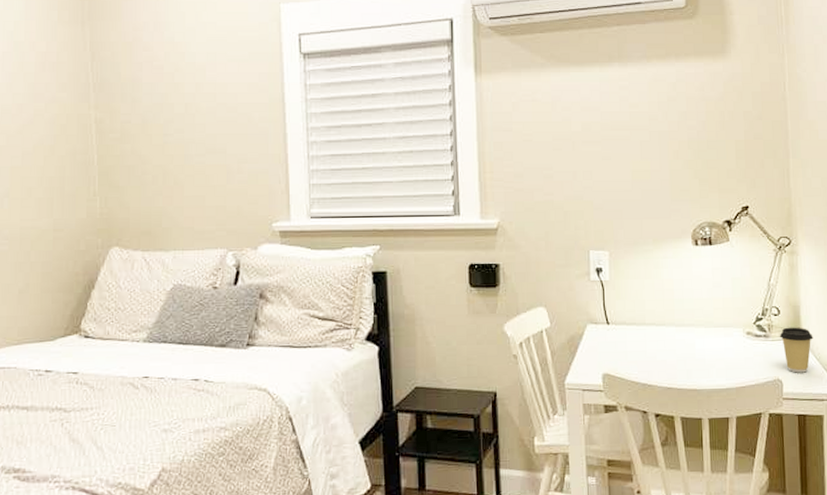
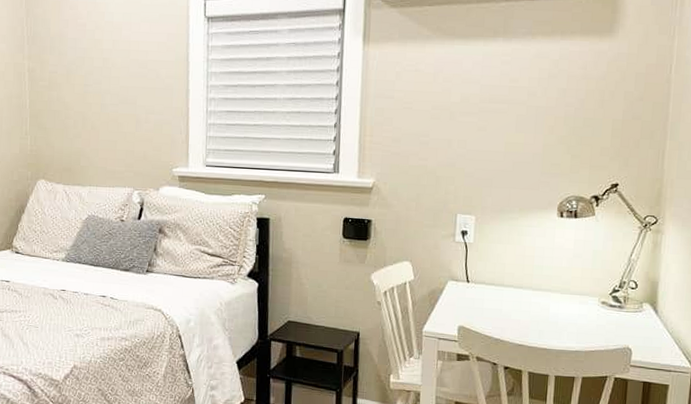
coffee cup: present [779,327,813,373] -> none [634,300,668,344]

